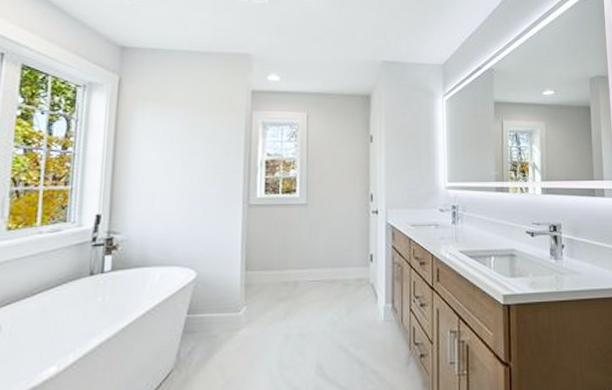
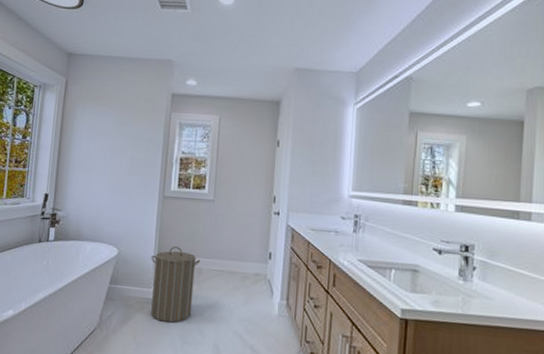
laundry hamper: none [237,260,296,349] -> present [151,246,201,323]

